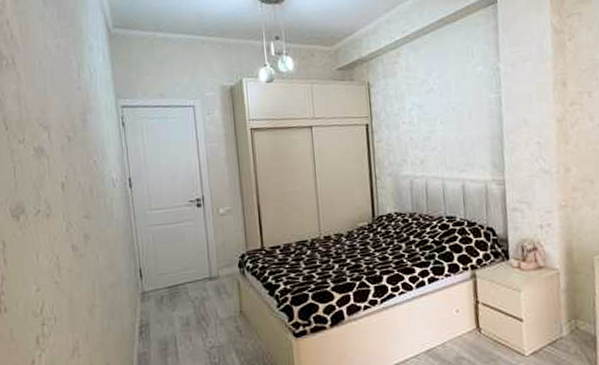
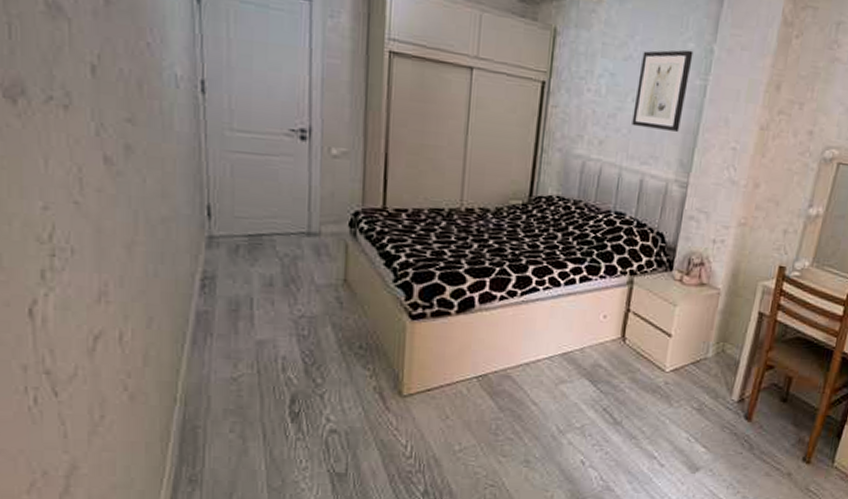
wall art: none [441,72,486,143] -> present [632,49,693,132]

